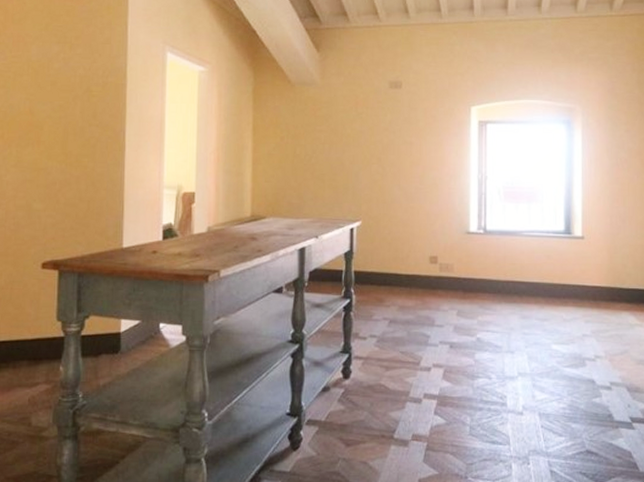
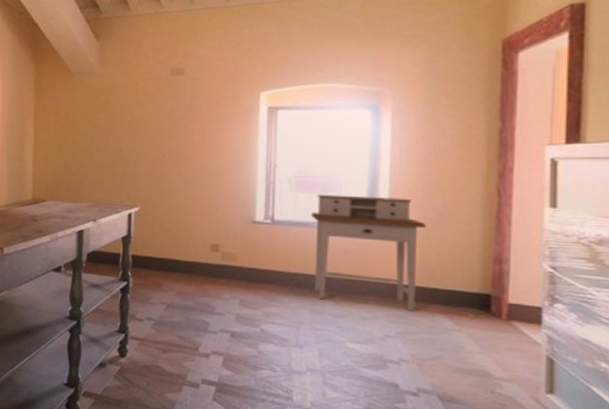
desk: none [517,204,612,310] -> present [310,194,426,311]

